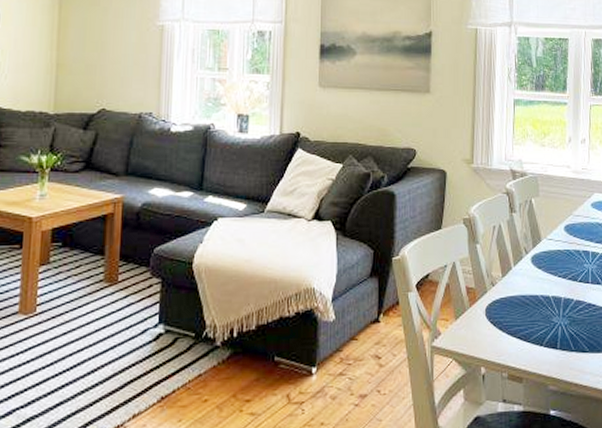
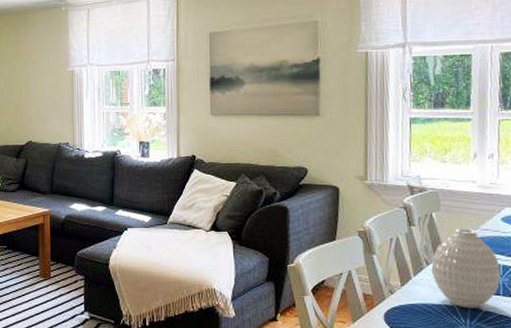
vase: none [530,214,590,298] -> present [431,228,501,309]

